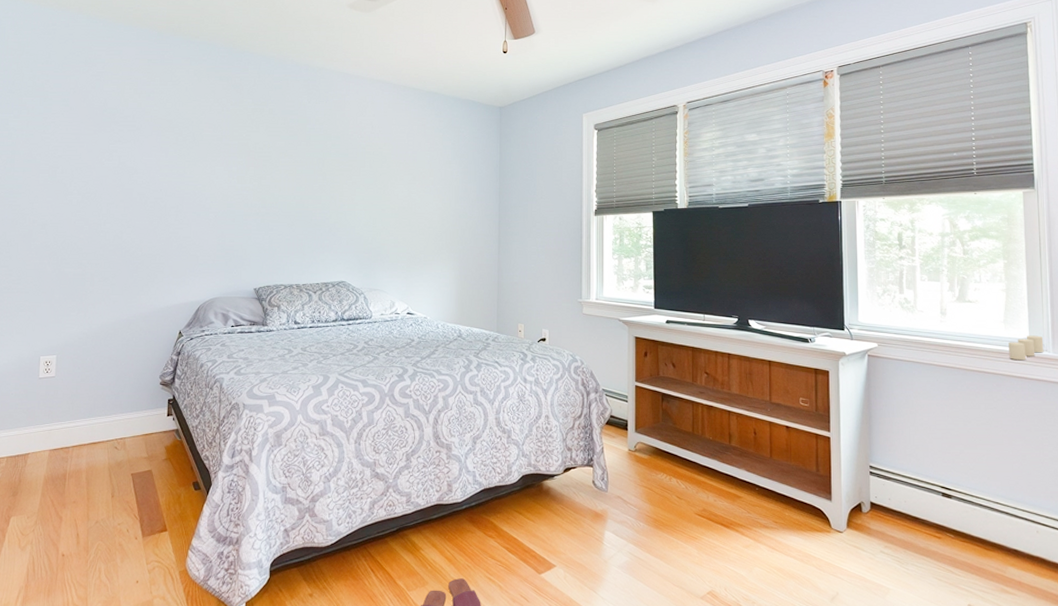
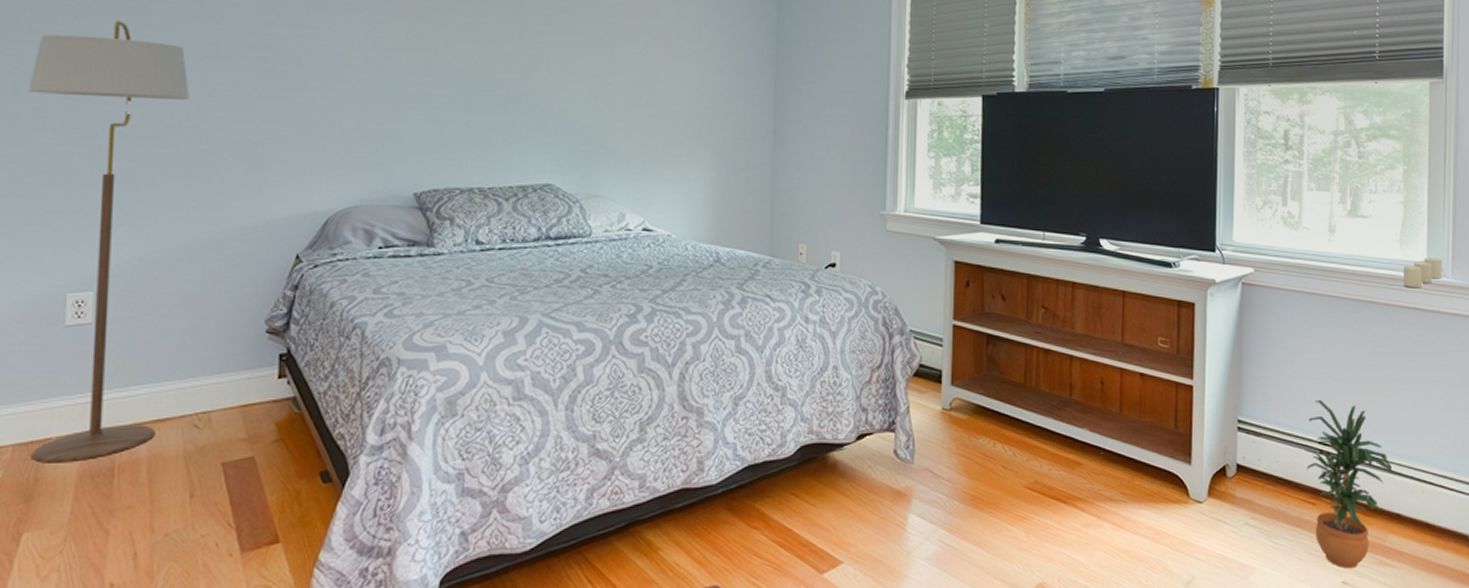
floor lamp: none [17,176,116,470] -> present [28,20,190,463]
potted plant: none [928,452,1011,594] -> present [1303,400,1395,569]

